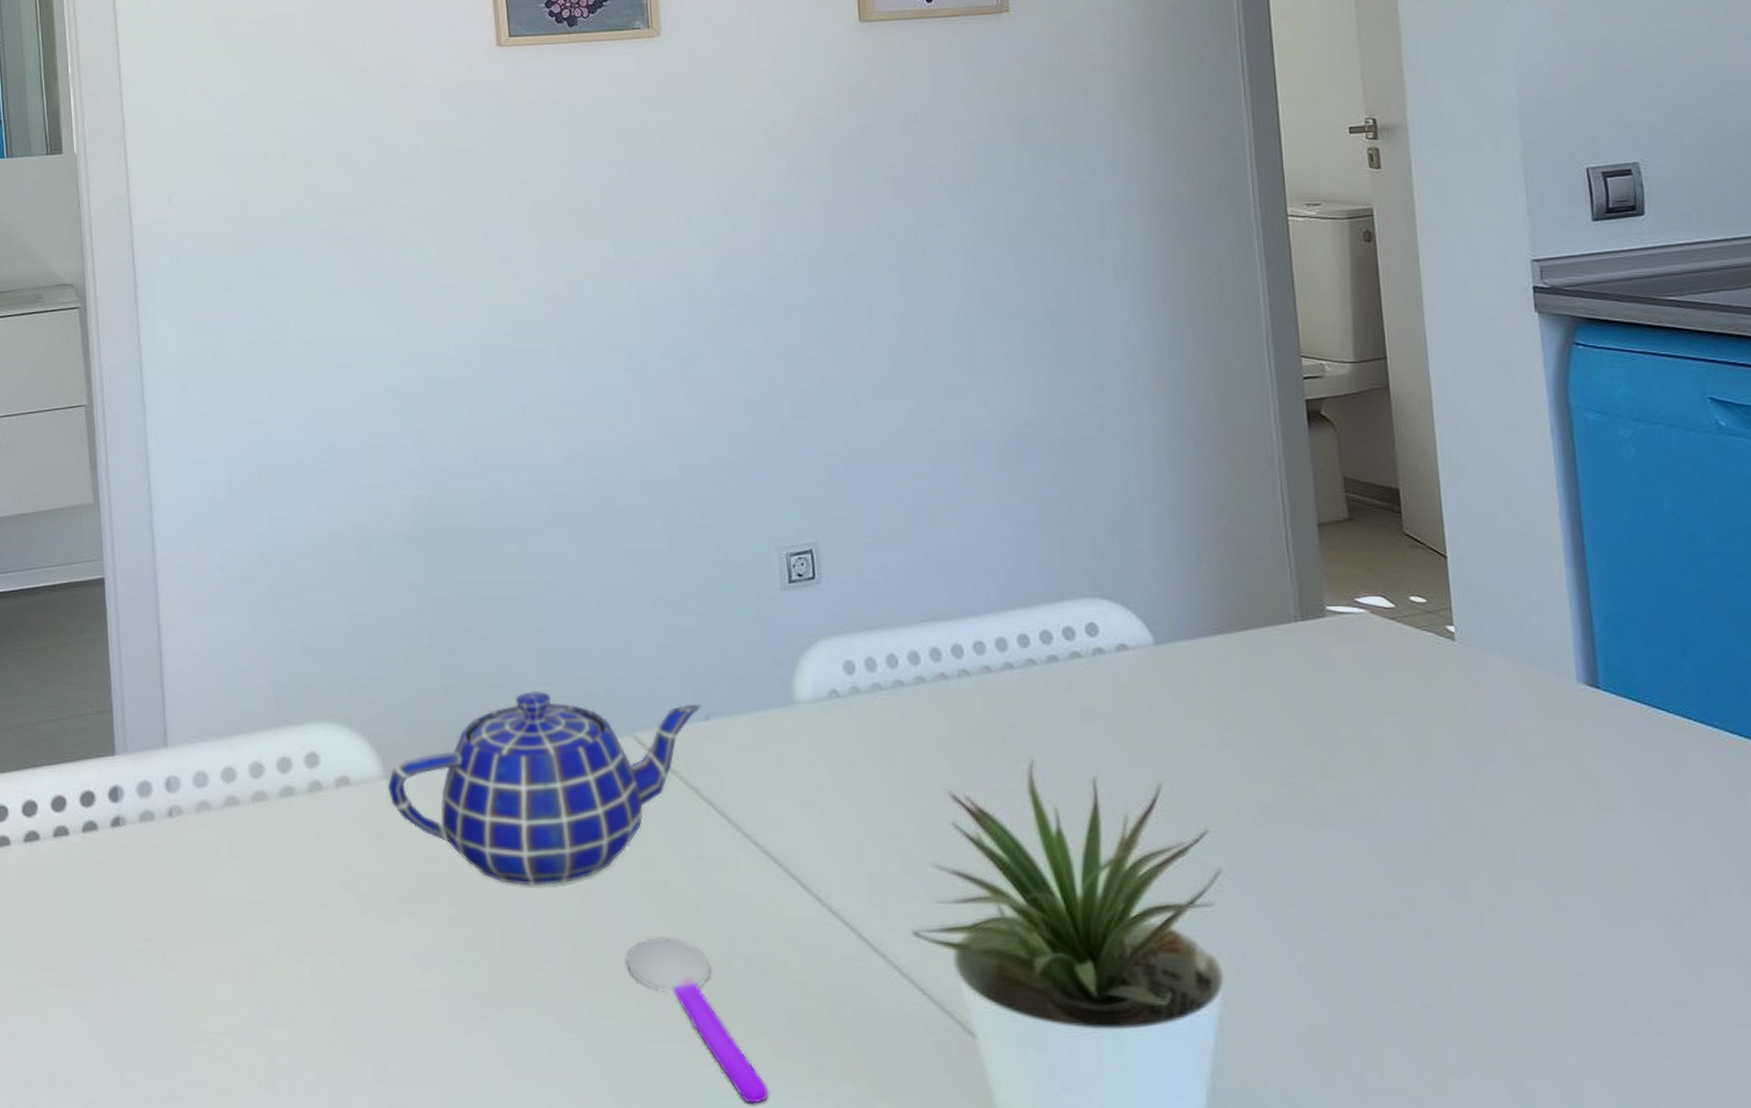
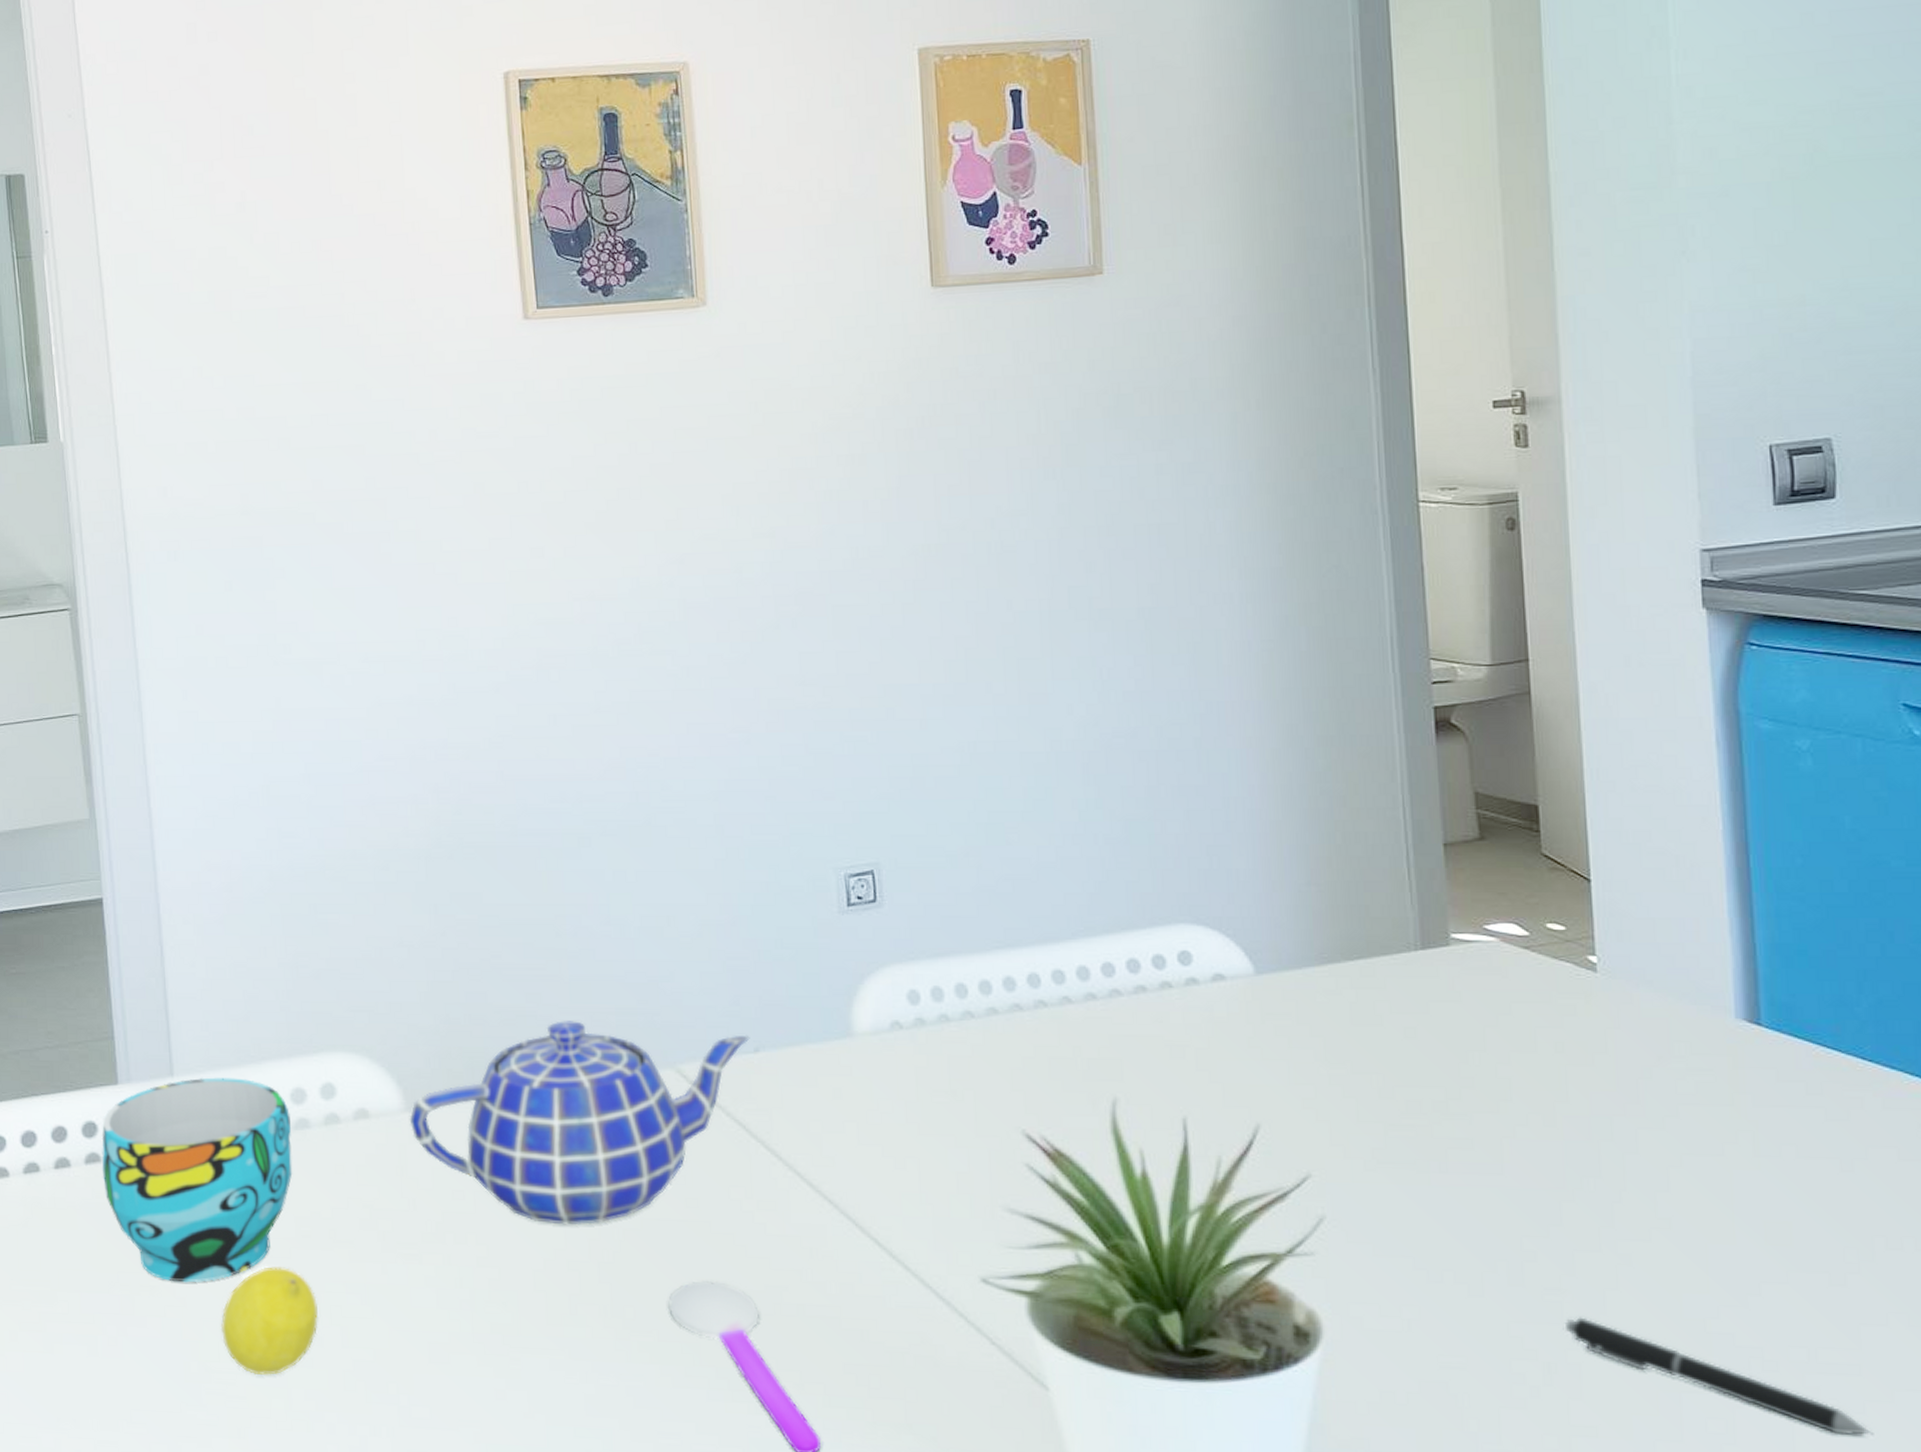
cup: none [98,747,278,946] -> present [101,1077,293,1283]
fruit: none [207,929,301,1036] -> present [220,1267,319,1376]
pen: none [1437,961,1713,1069] -> present [1564,1317,1874,1436]

